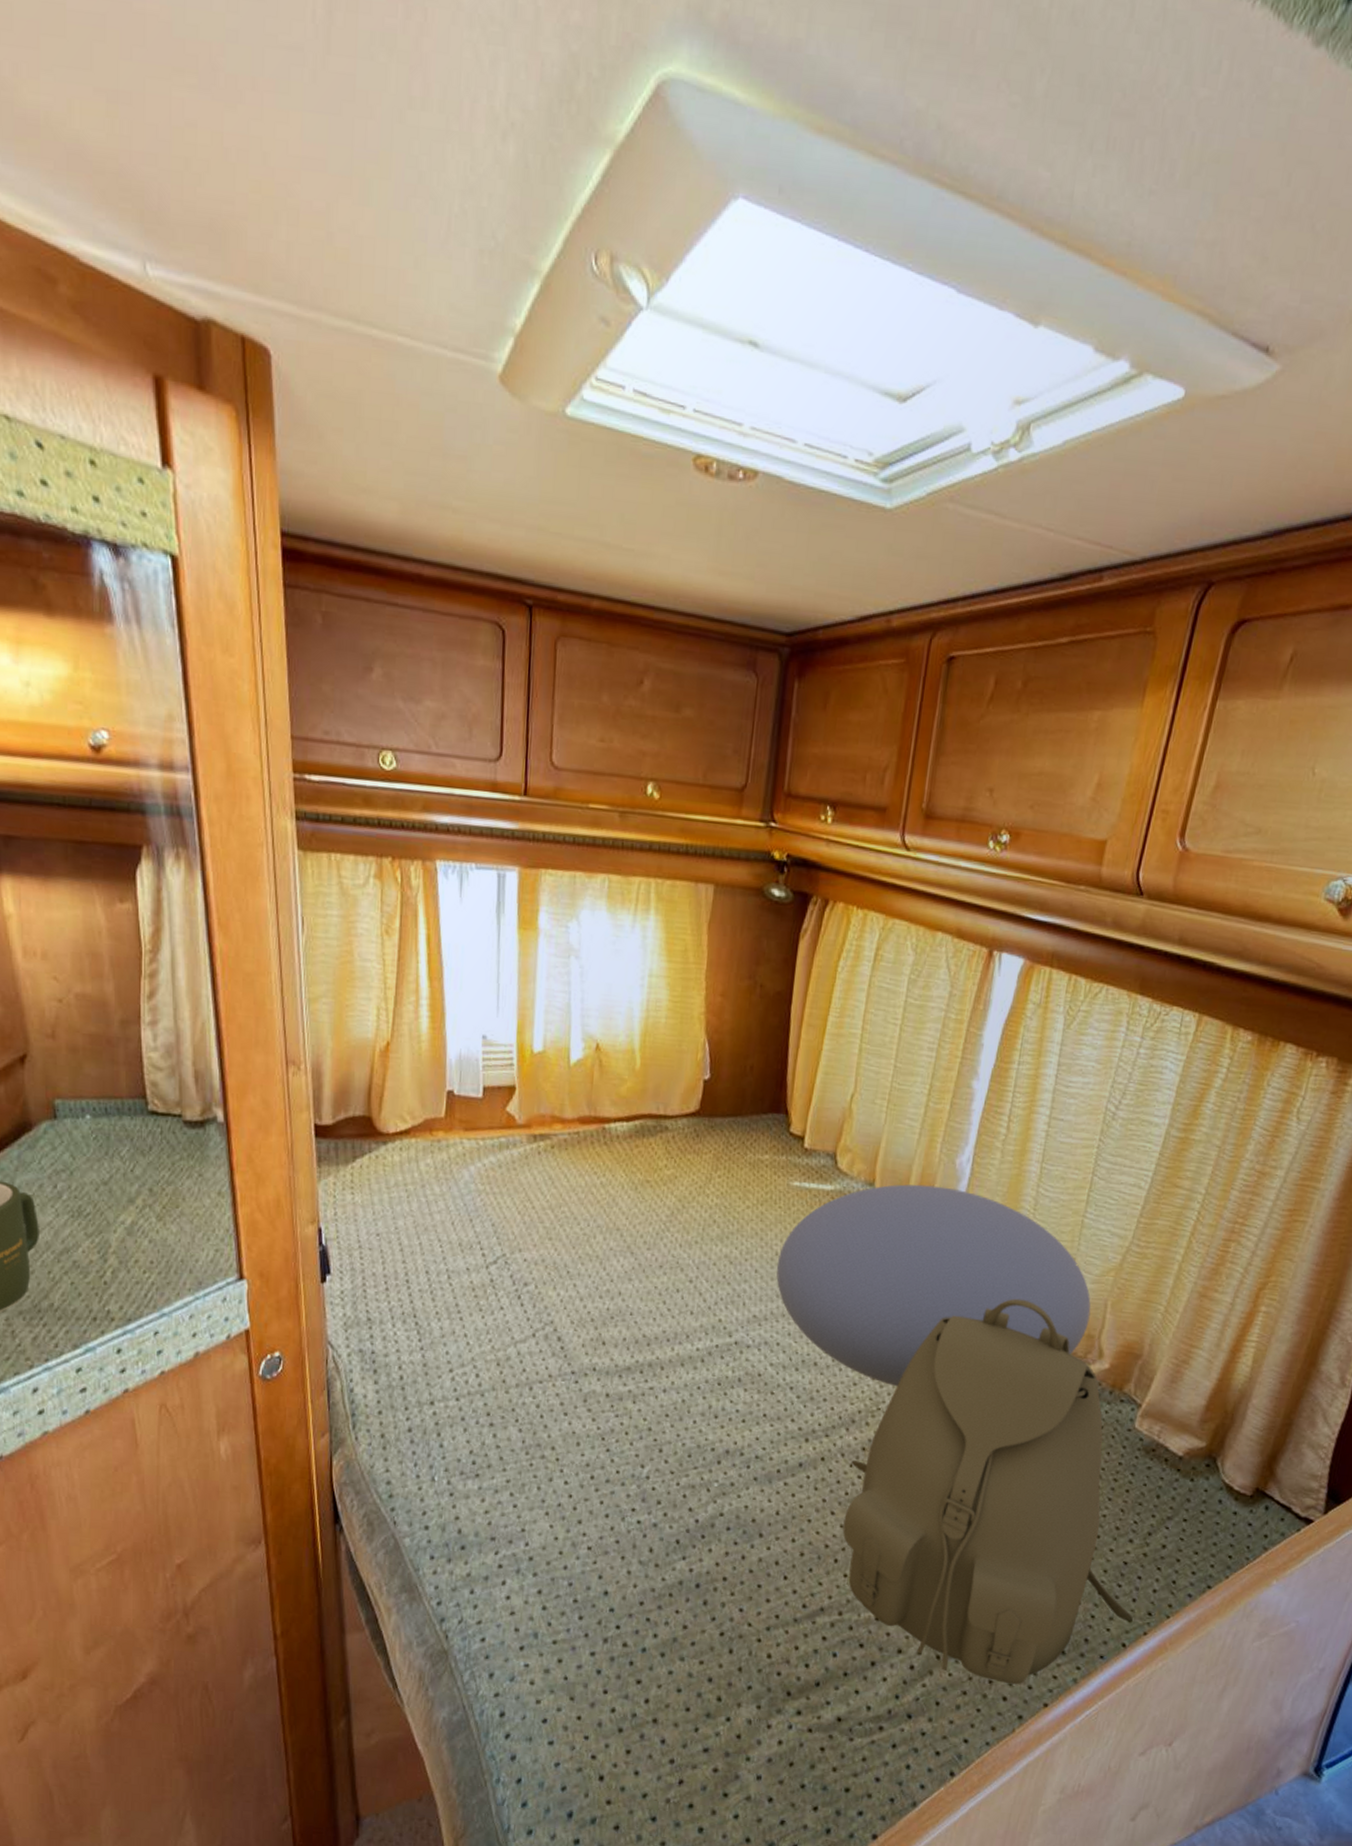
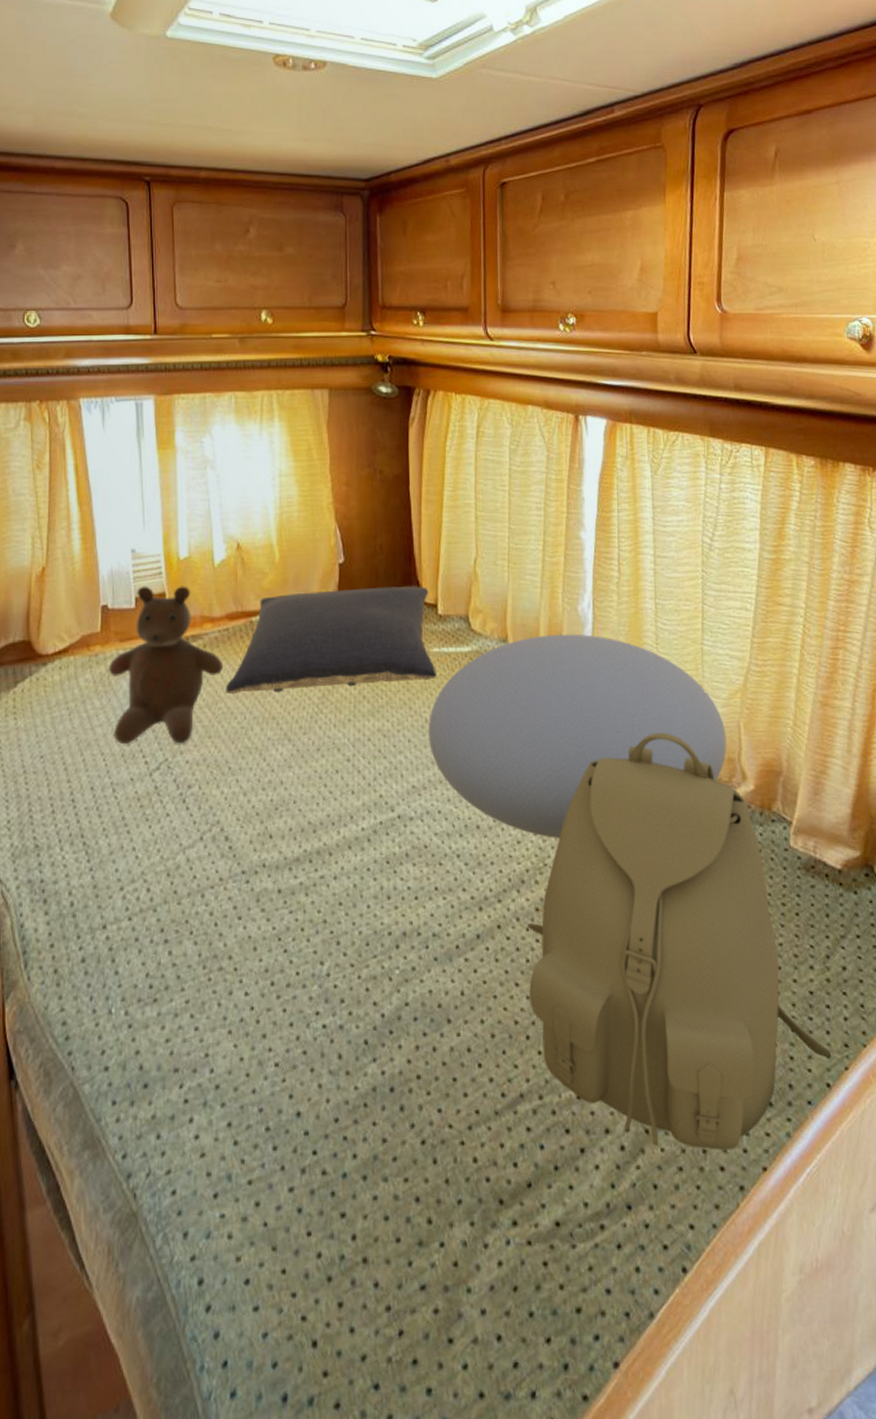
teddy bear: none [451,1075,571,1242] -> present [109,586,224,745]
pillow: none [570,1104,798,1214] -> present [225,586,437,695]

